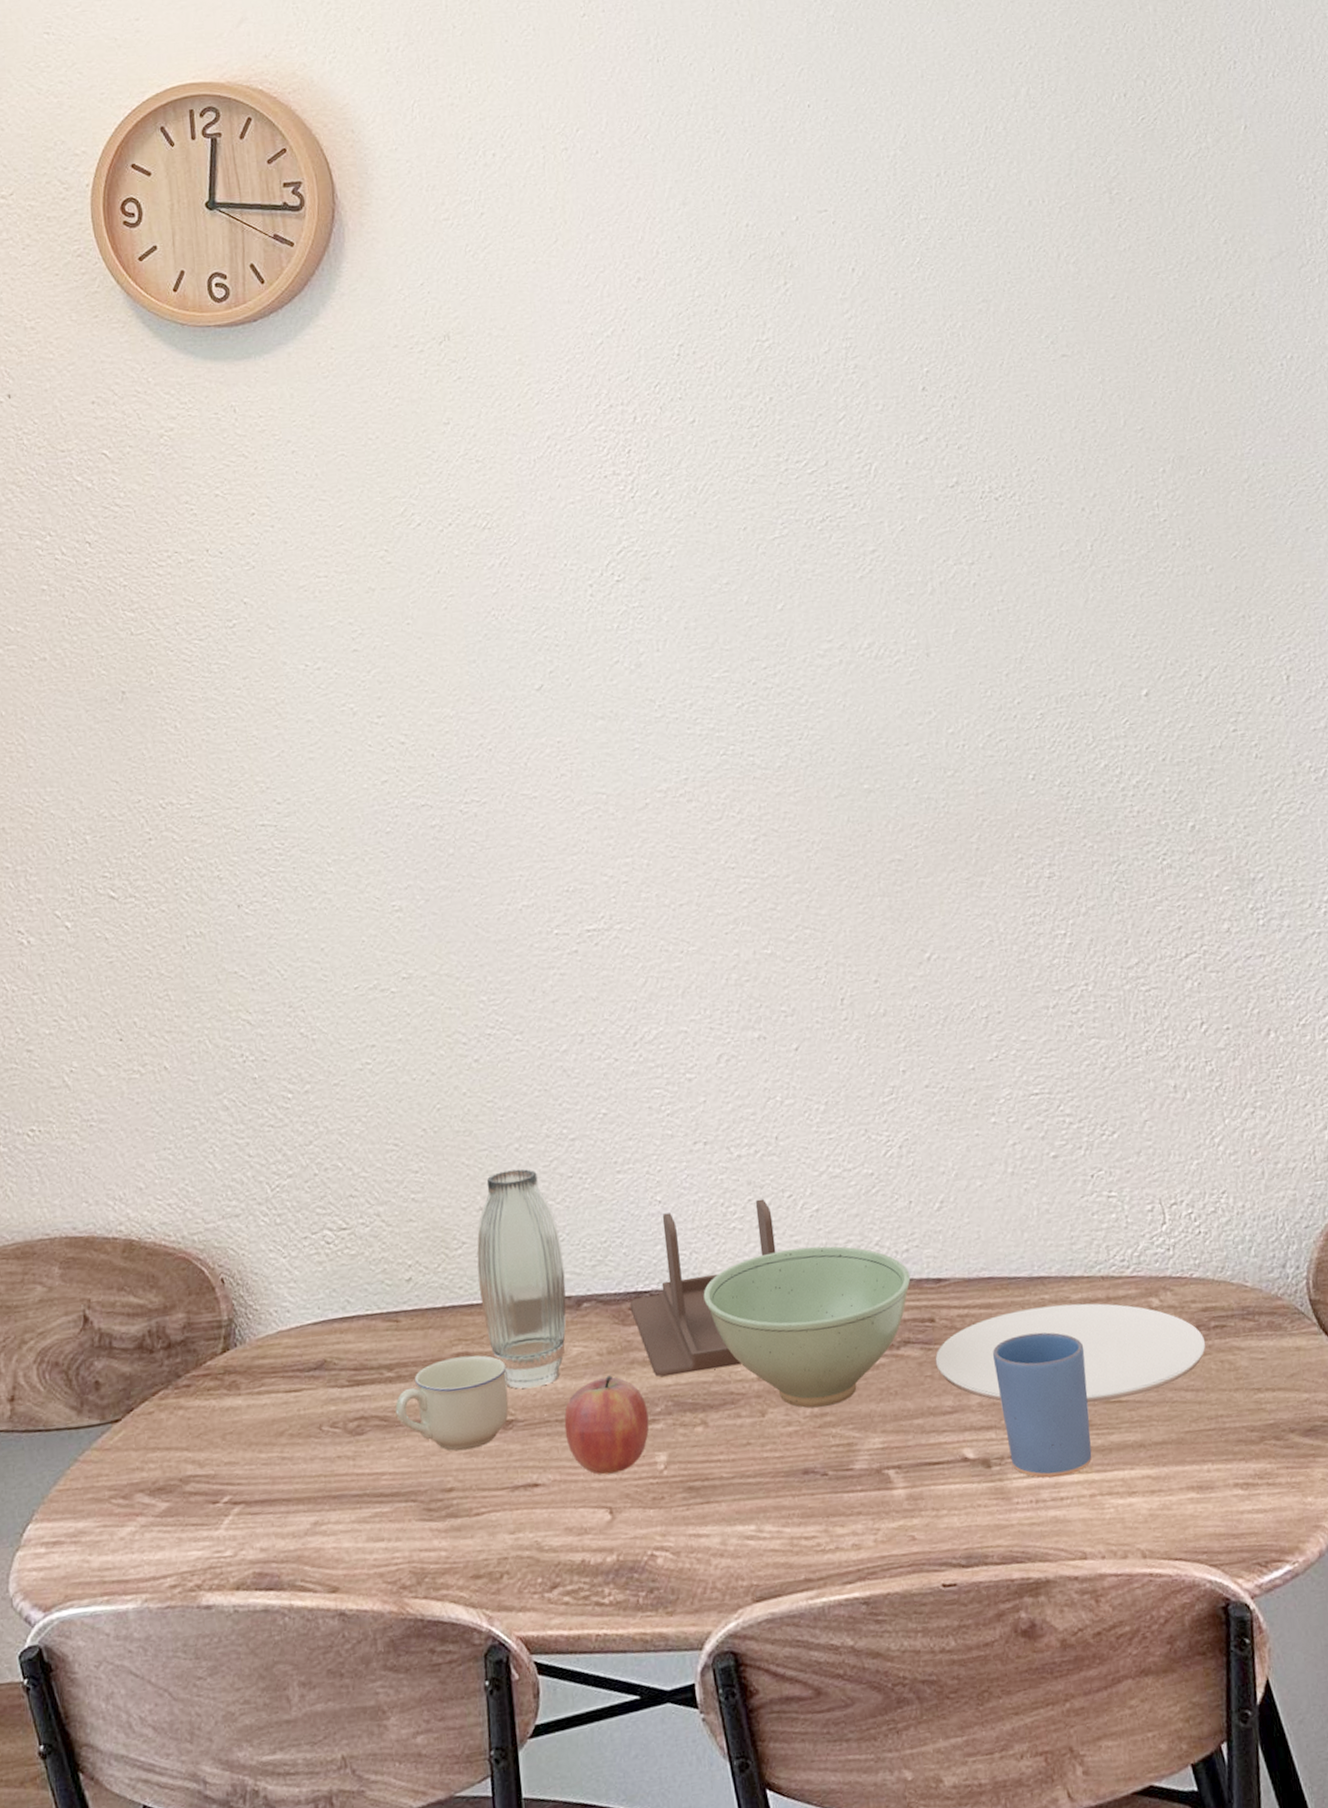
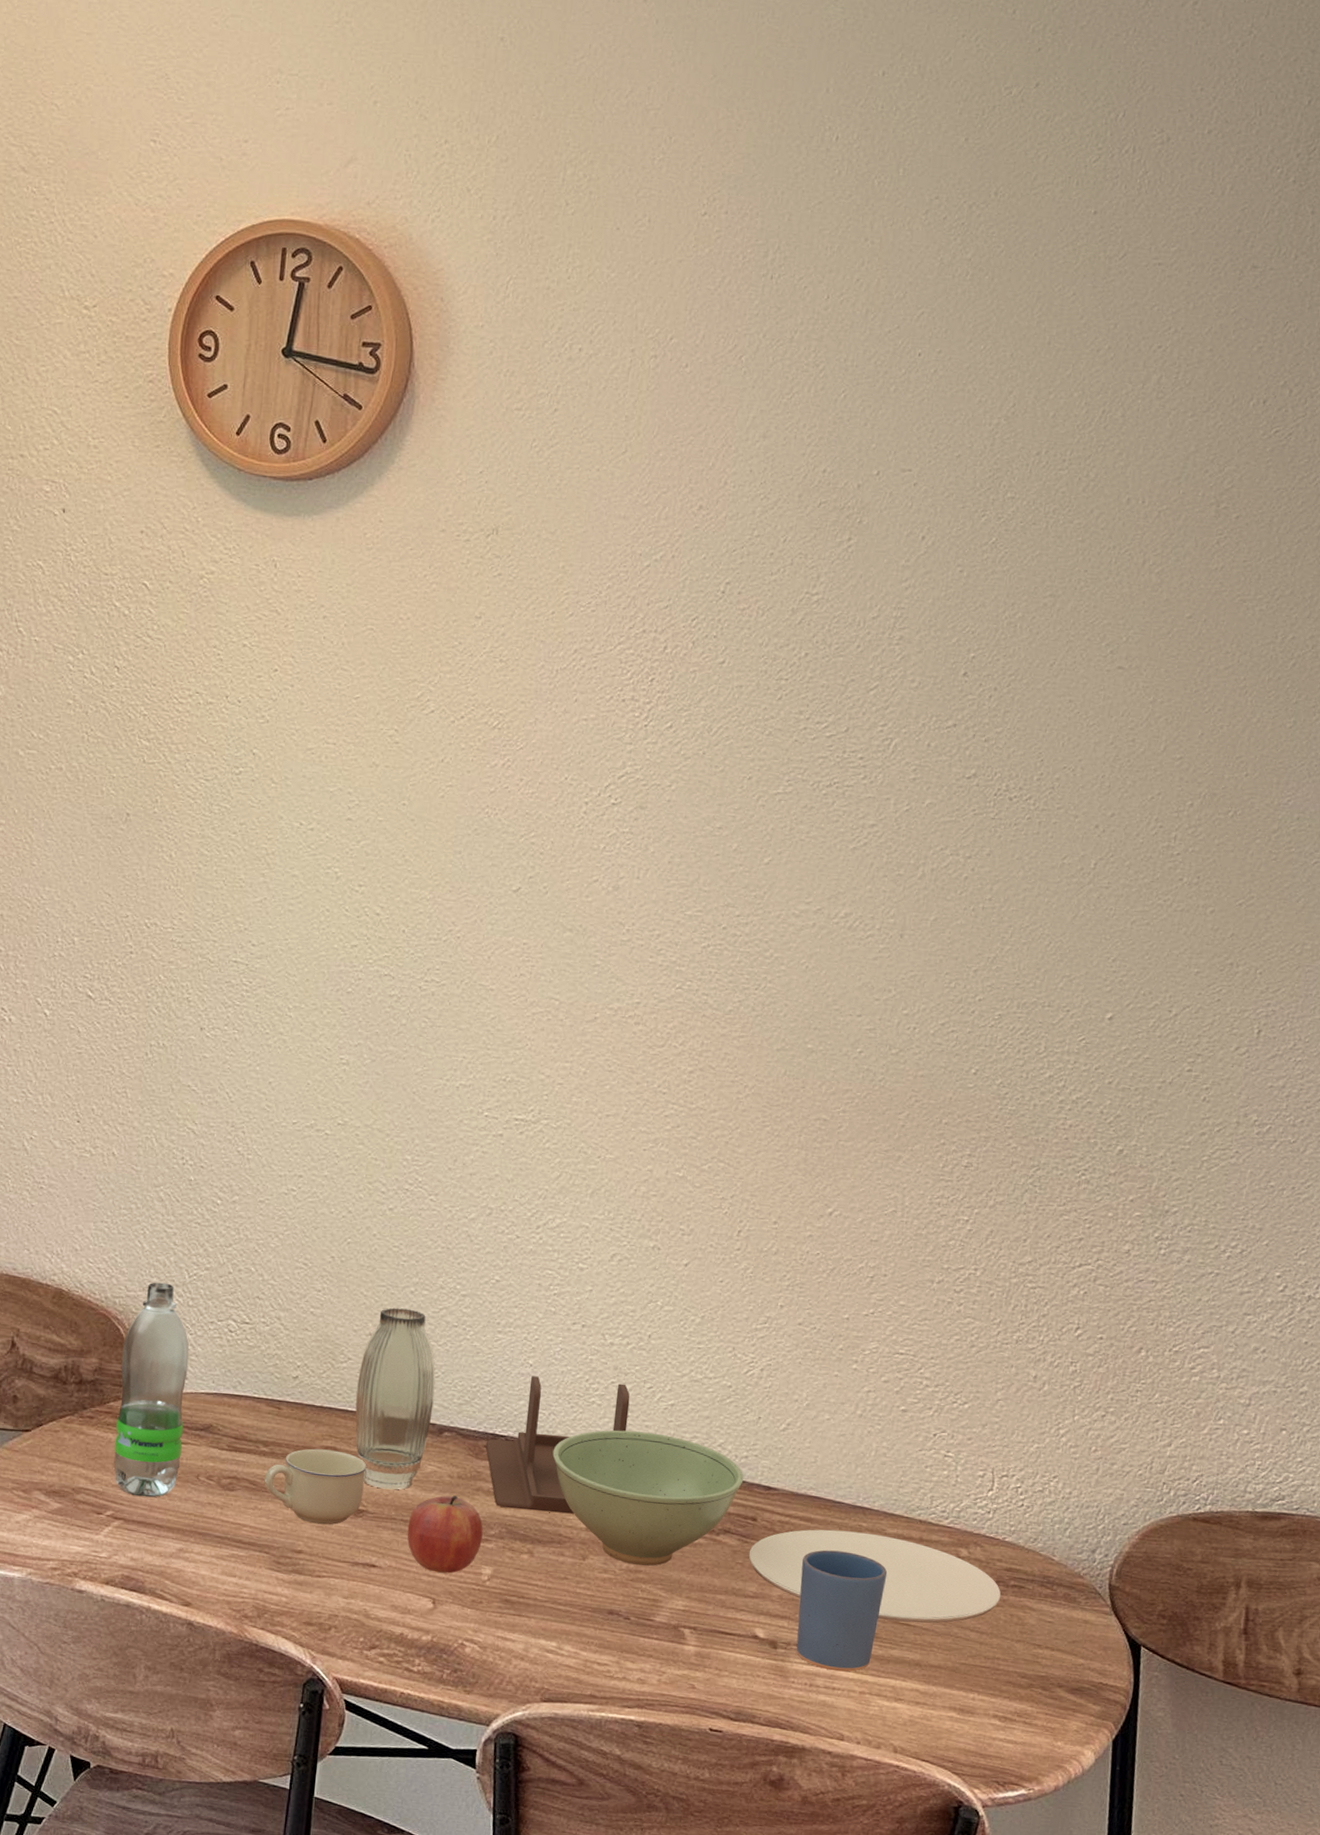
bottle: none [210,1203,299,1470] -> present [114,1282,190,1498]

